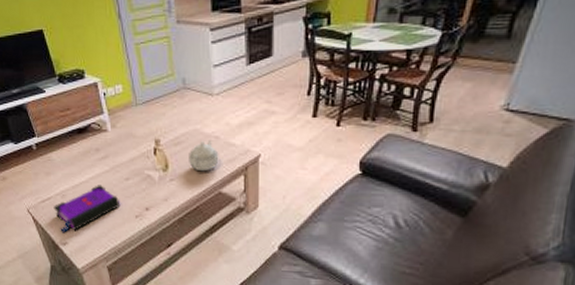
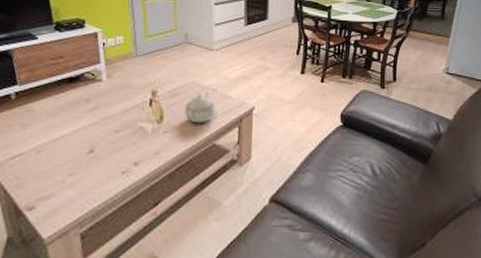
board game: present [53,185,121,233] -> none [24,138,106,196]

